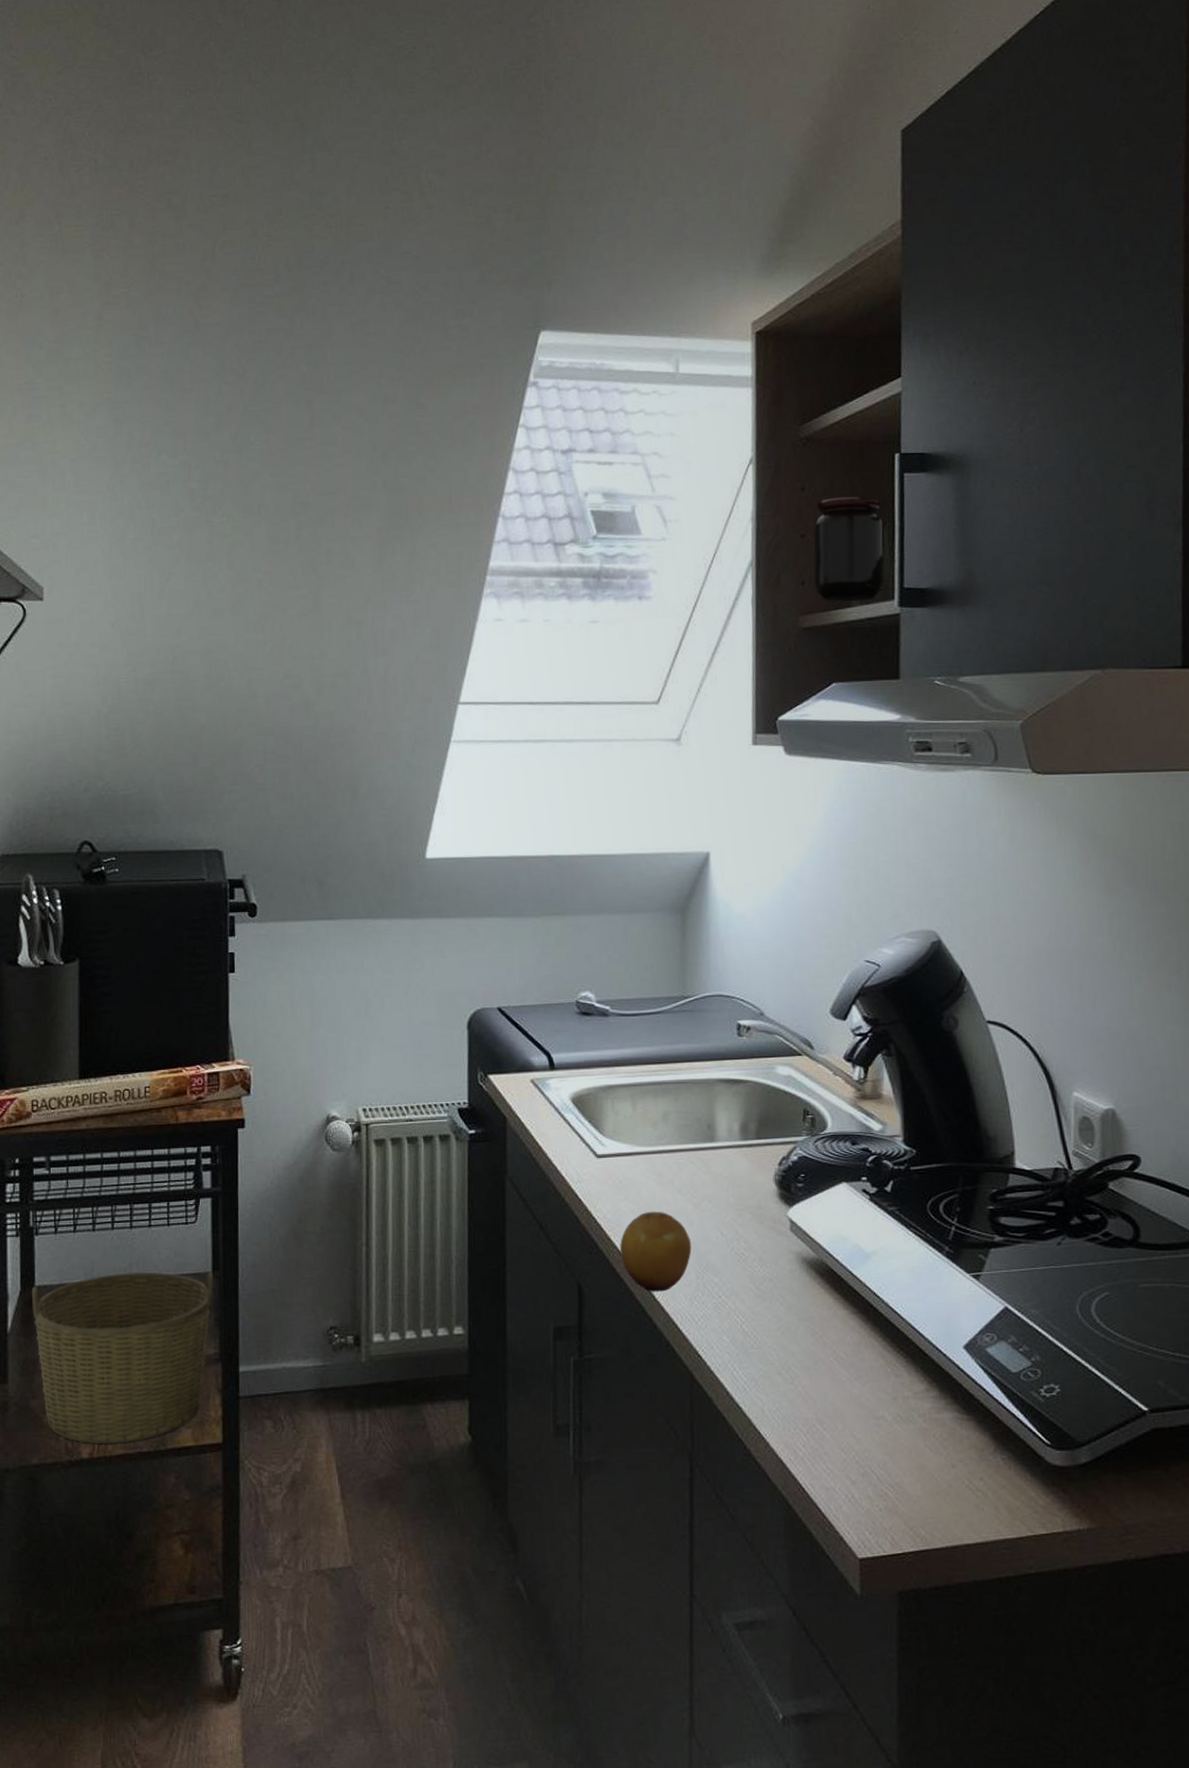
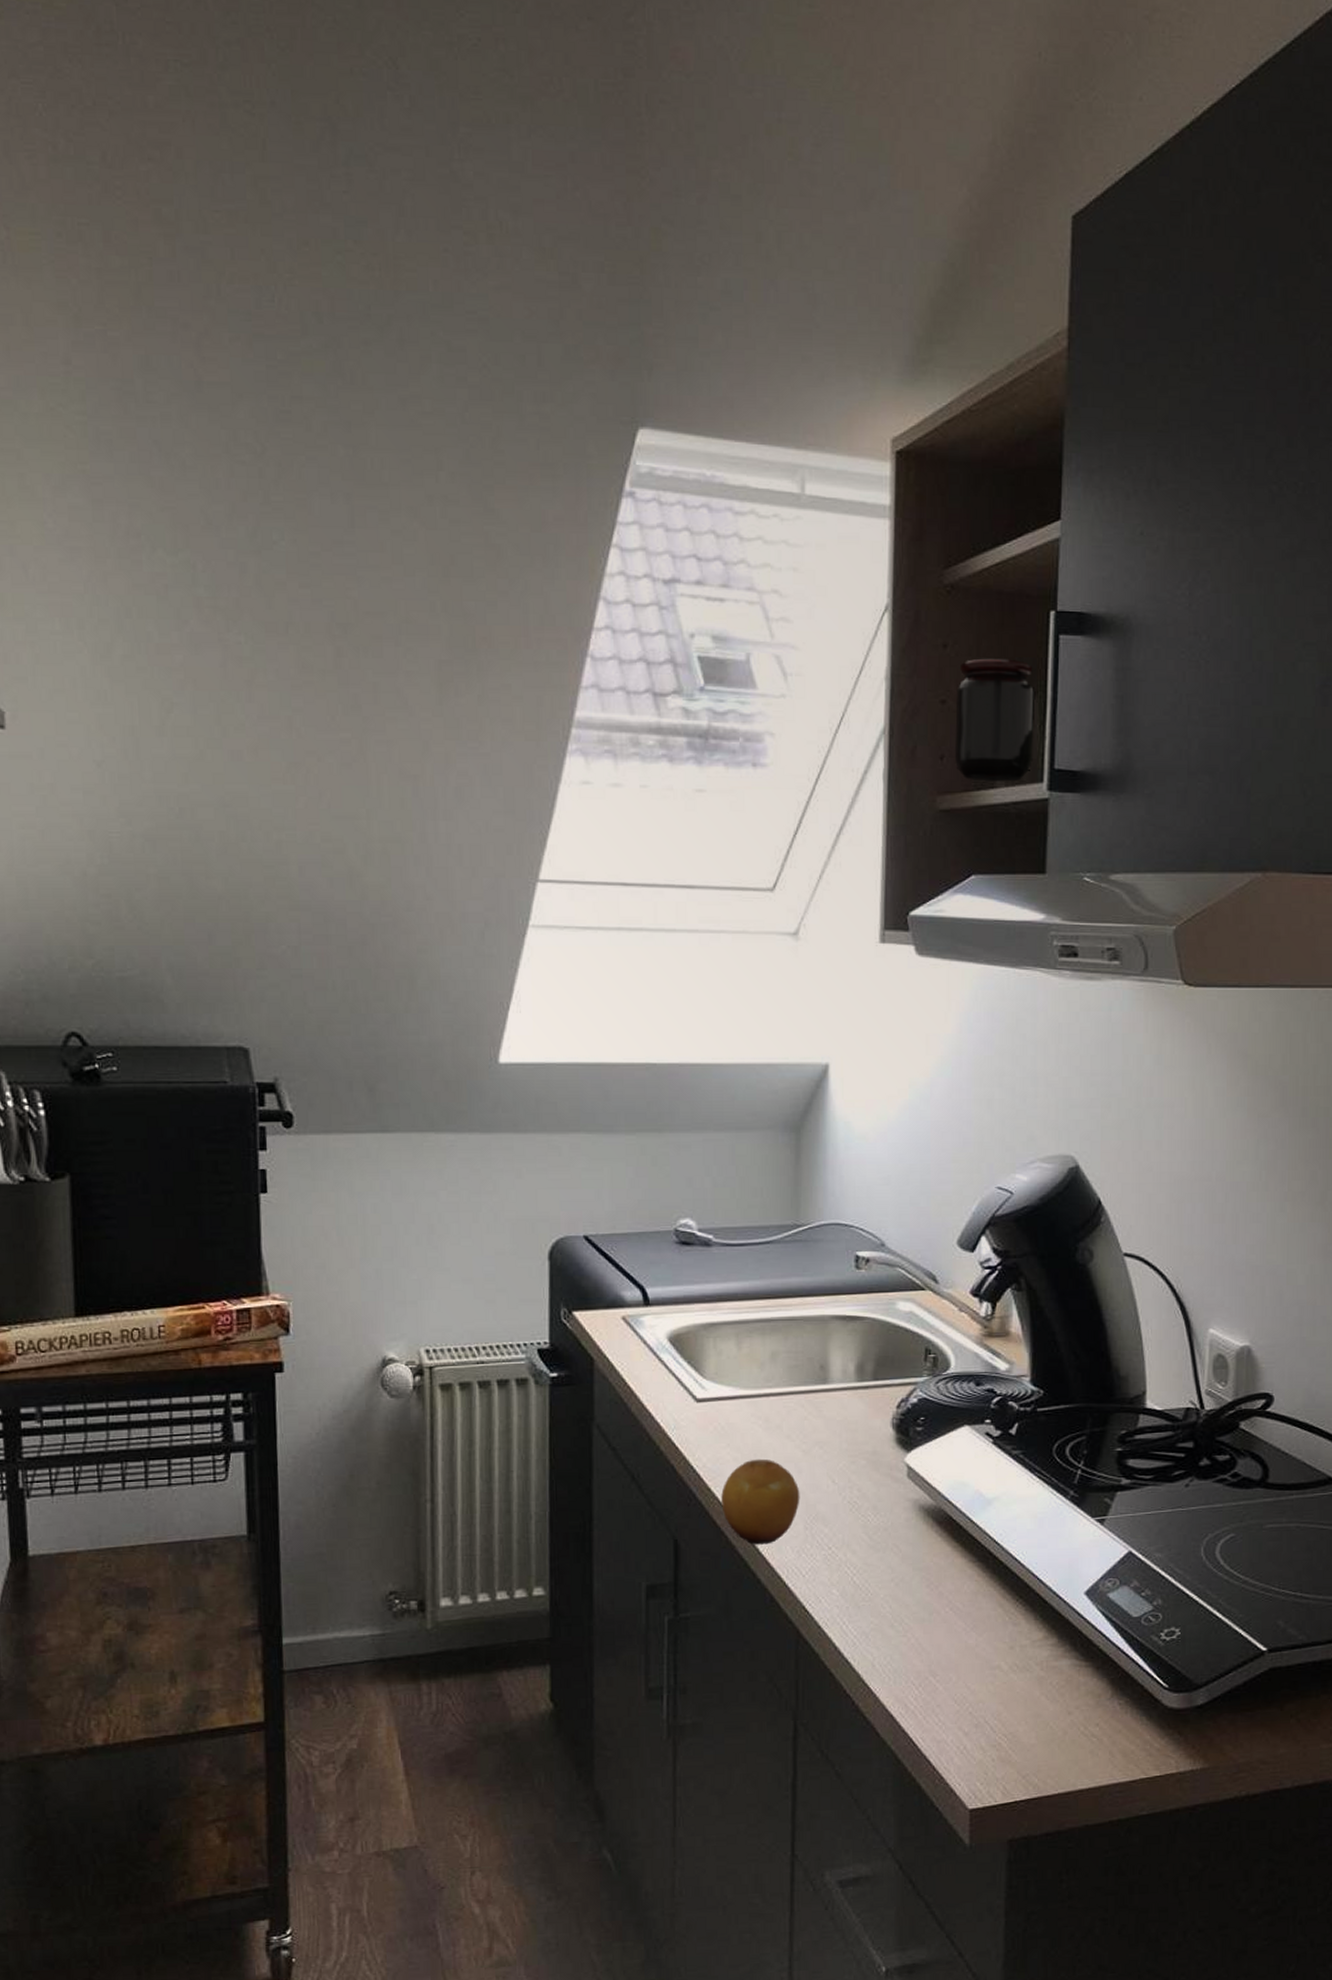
basket: present [32,1272,214,1445] -> none [25,1535,250,1730]

